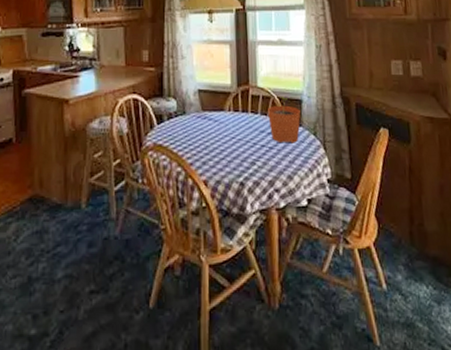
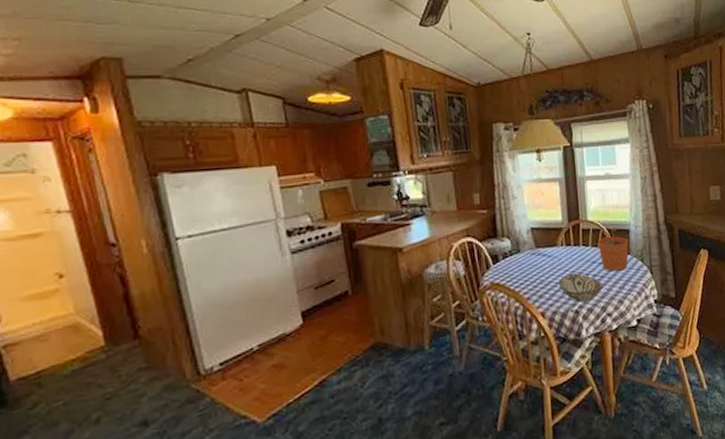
decorative bowl: none [225,141,272,174] -> present [559,273,604,302]

